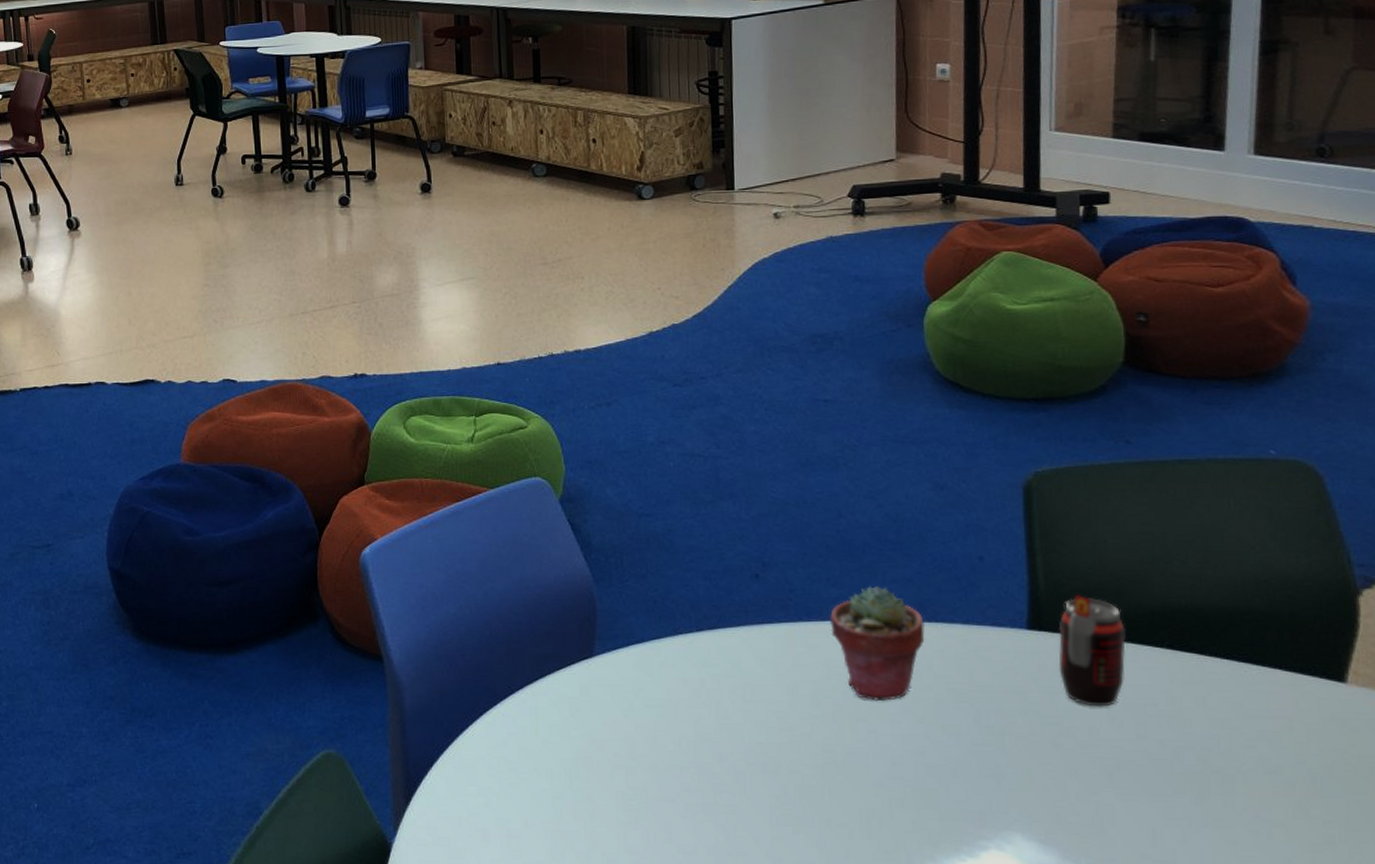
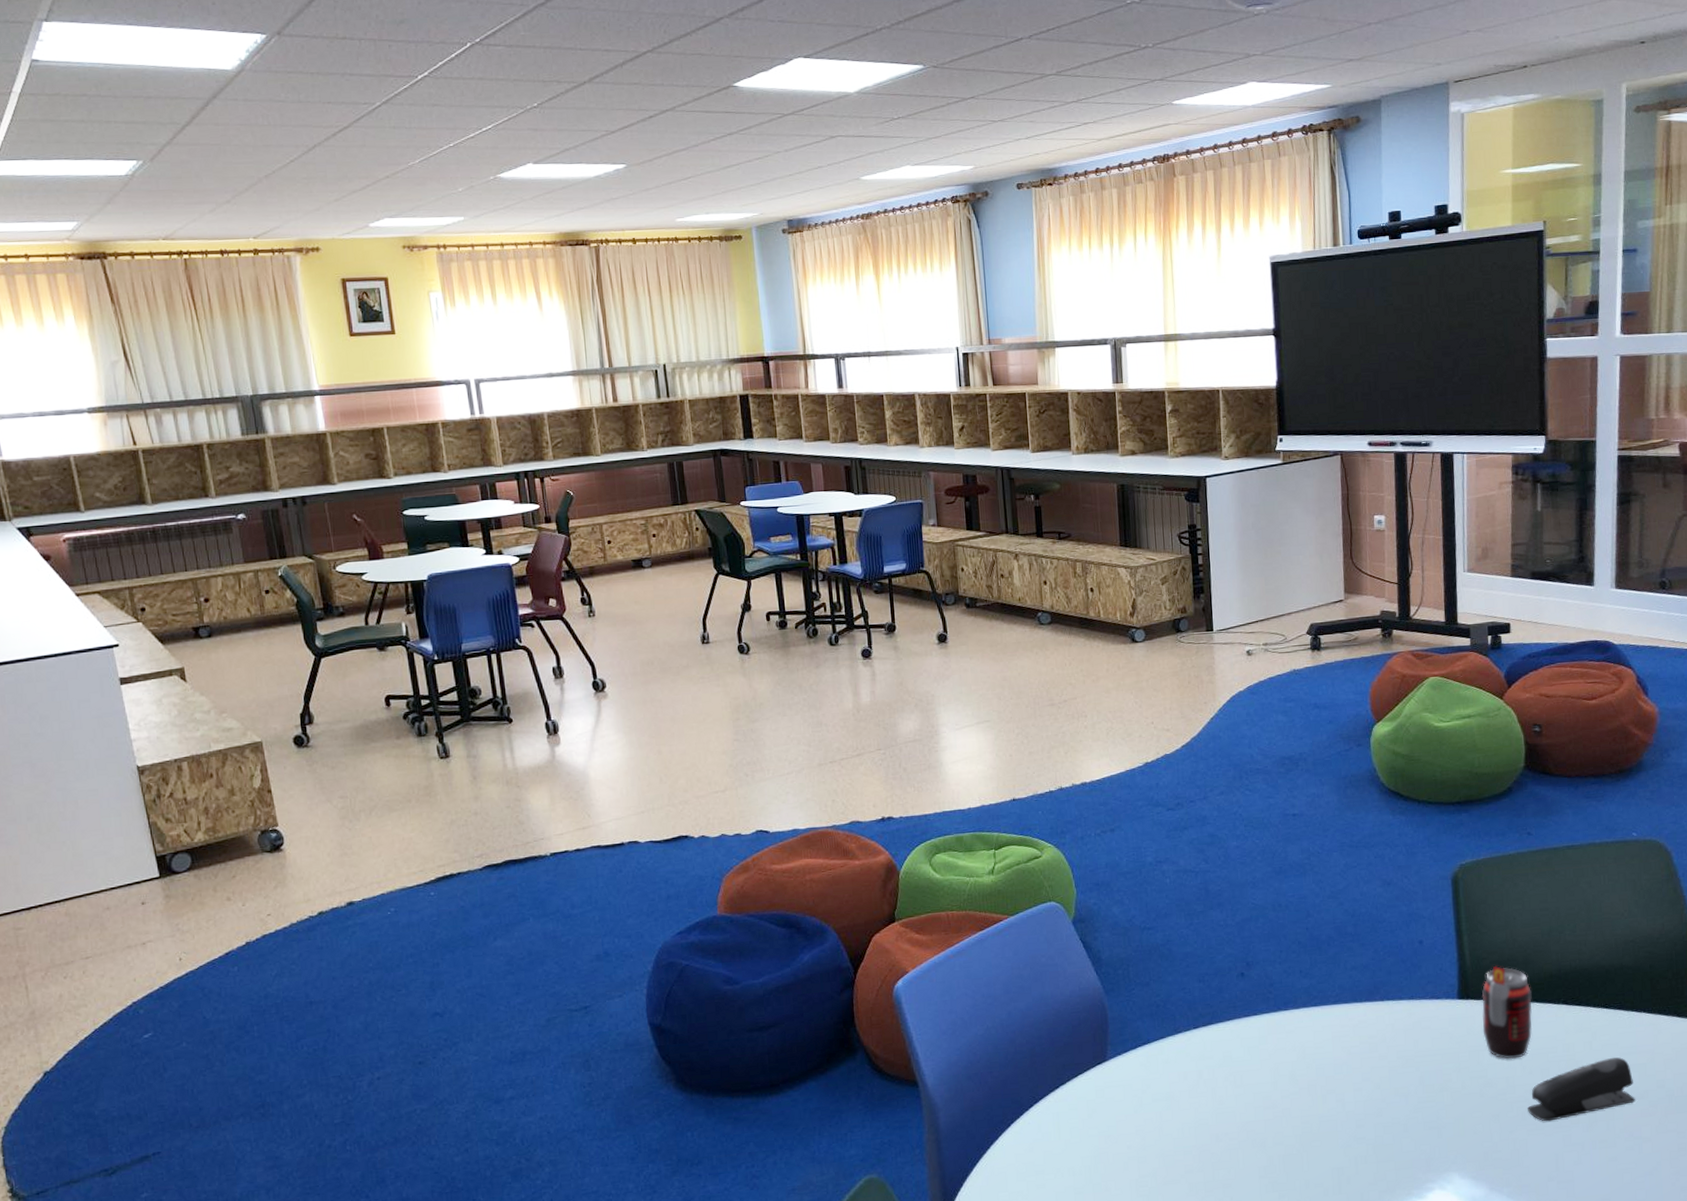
potted succulent: present [830,586,925,702] -> none [1303,974,1379,1075]
stapler: none [1116,719,1265,787] -> present [1528,1057,1635,1122]

